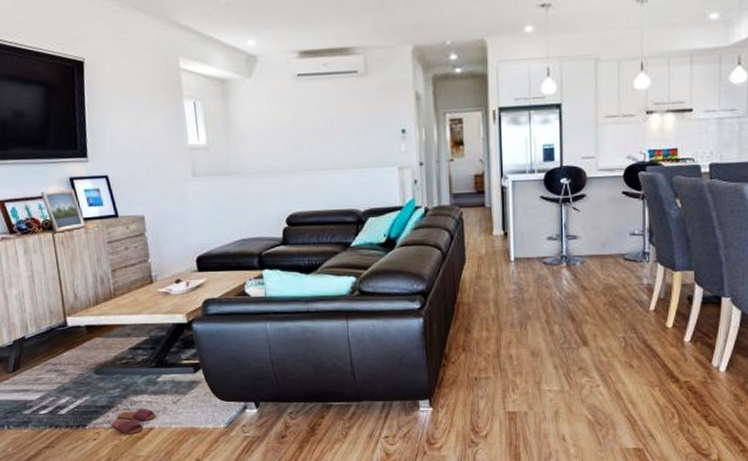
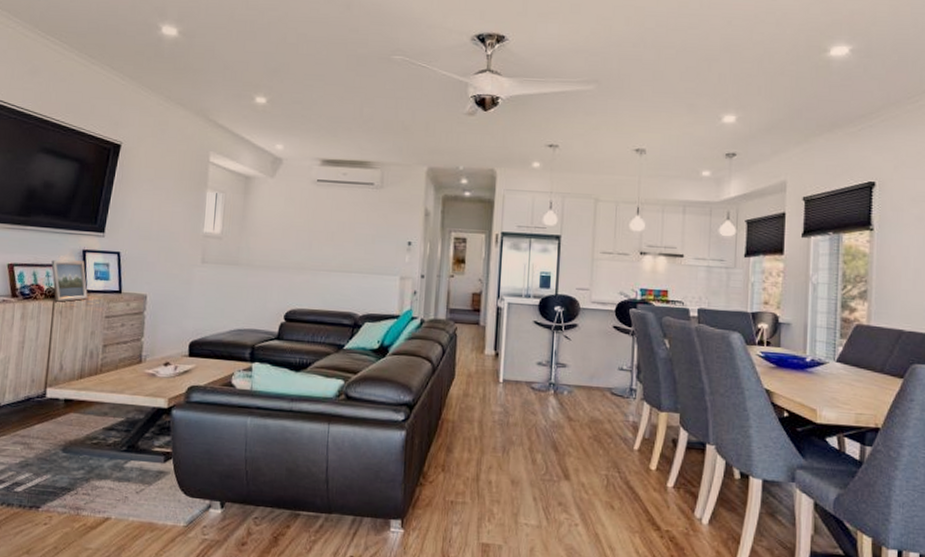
slippers: present [111,408,156,434] -> none [66,494,115,523]

